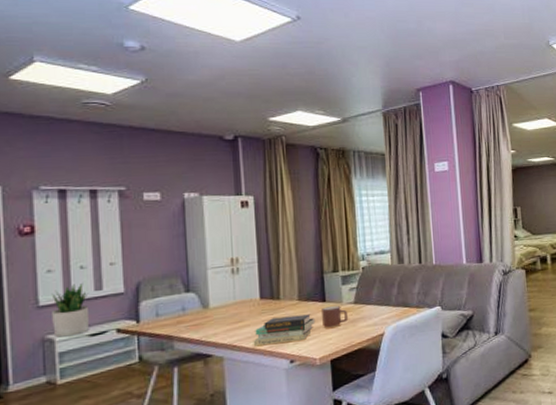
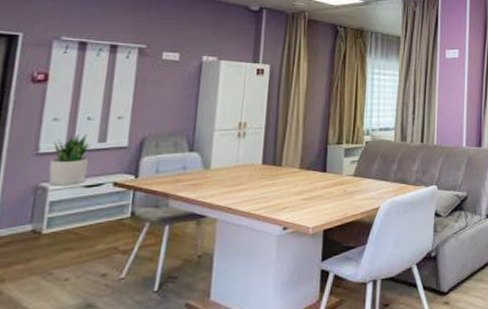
books: present [253,314,316,347] -> none [248,183,314,211]
mug: present [320,306,348,328] -> none [319,177,346,198]

